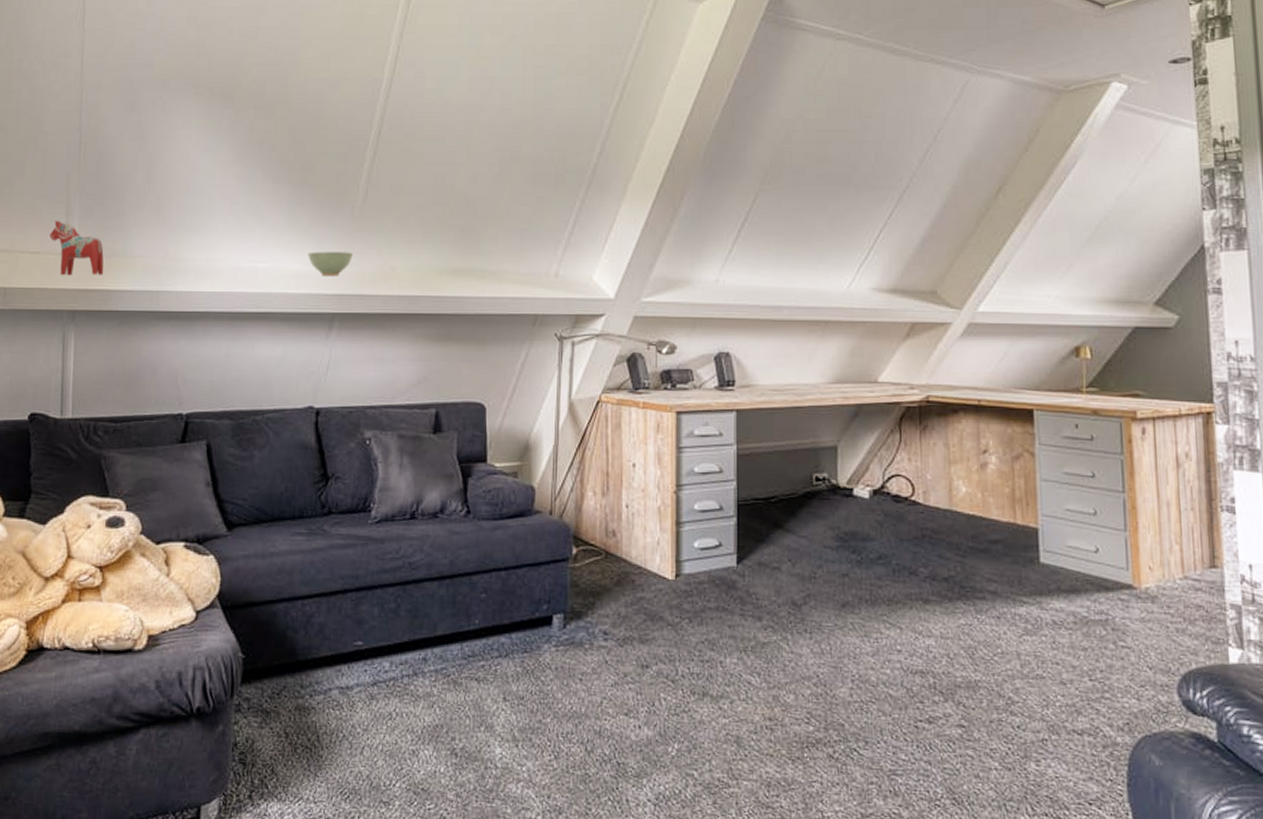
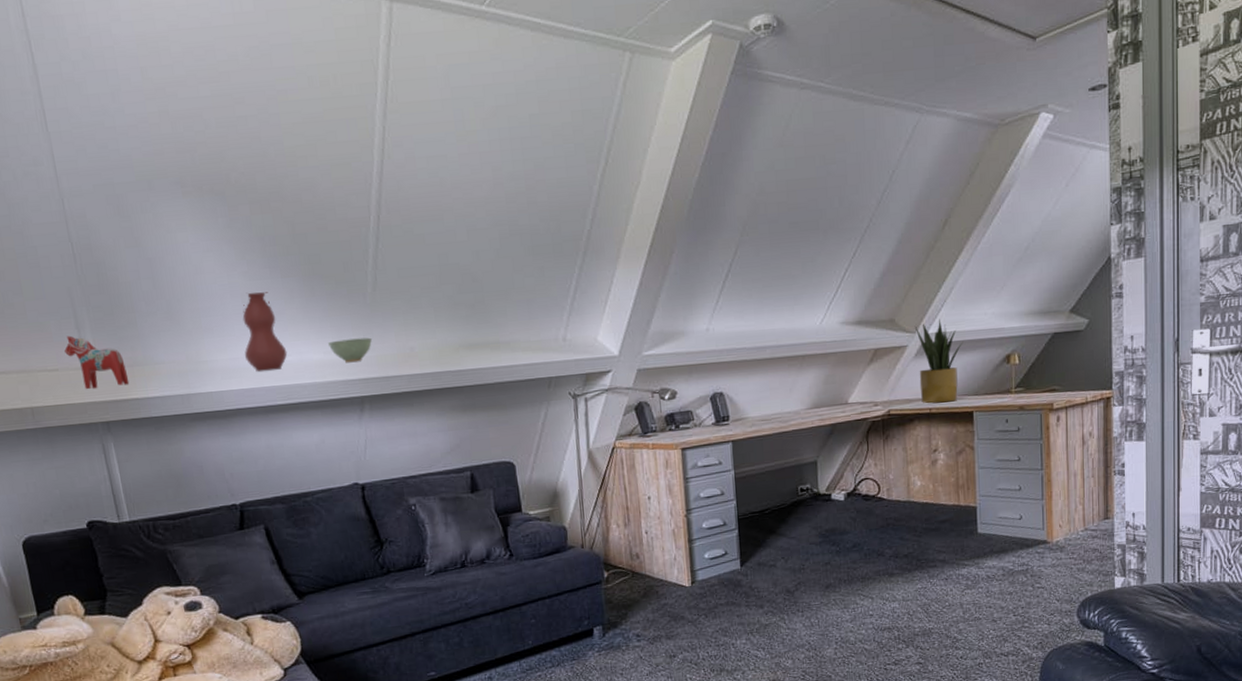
vase: none [221,194,265,277] -> present [242,292,288,373]
planter: none [960,295,1021,395] -> present [914,318,963,404]

